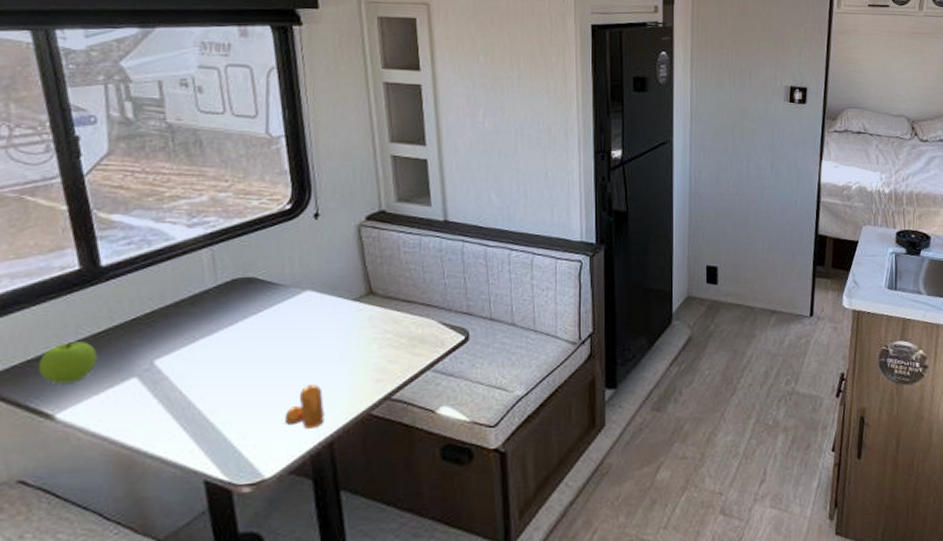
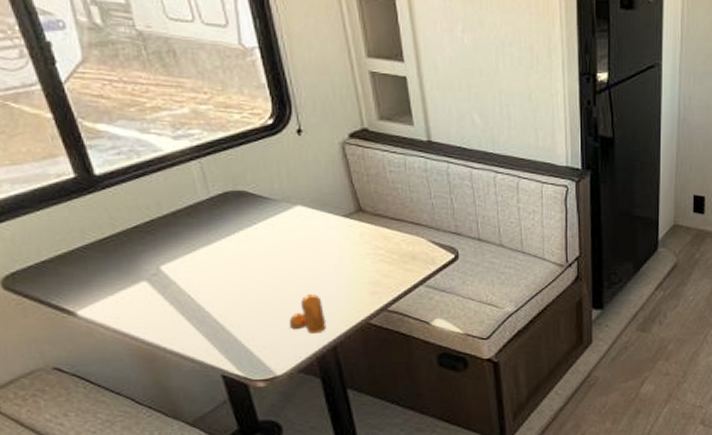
apple: present [37,341,98,384] -> none [52,246,107,284]

